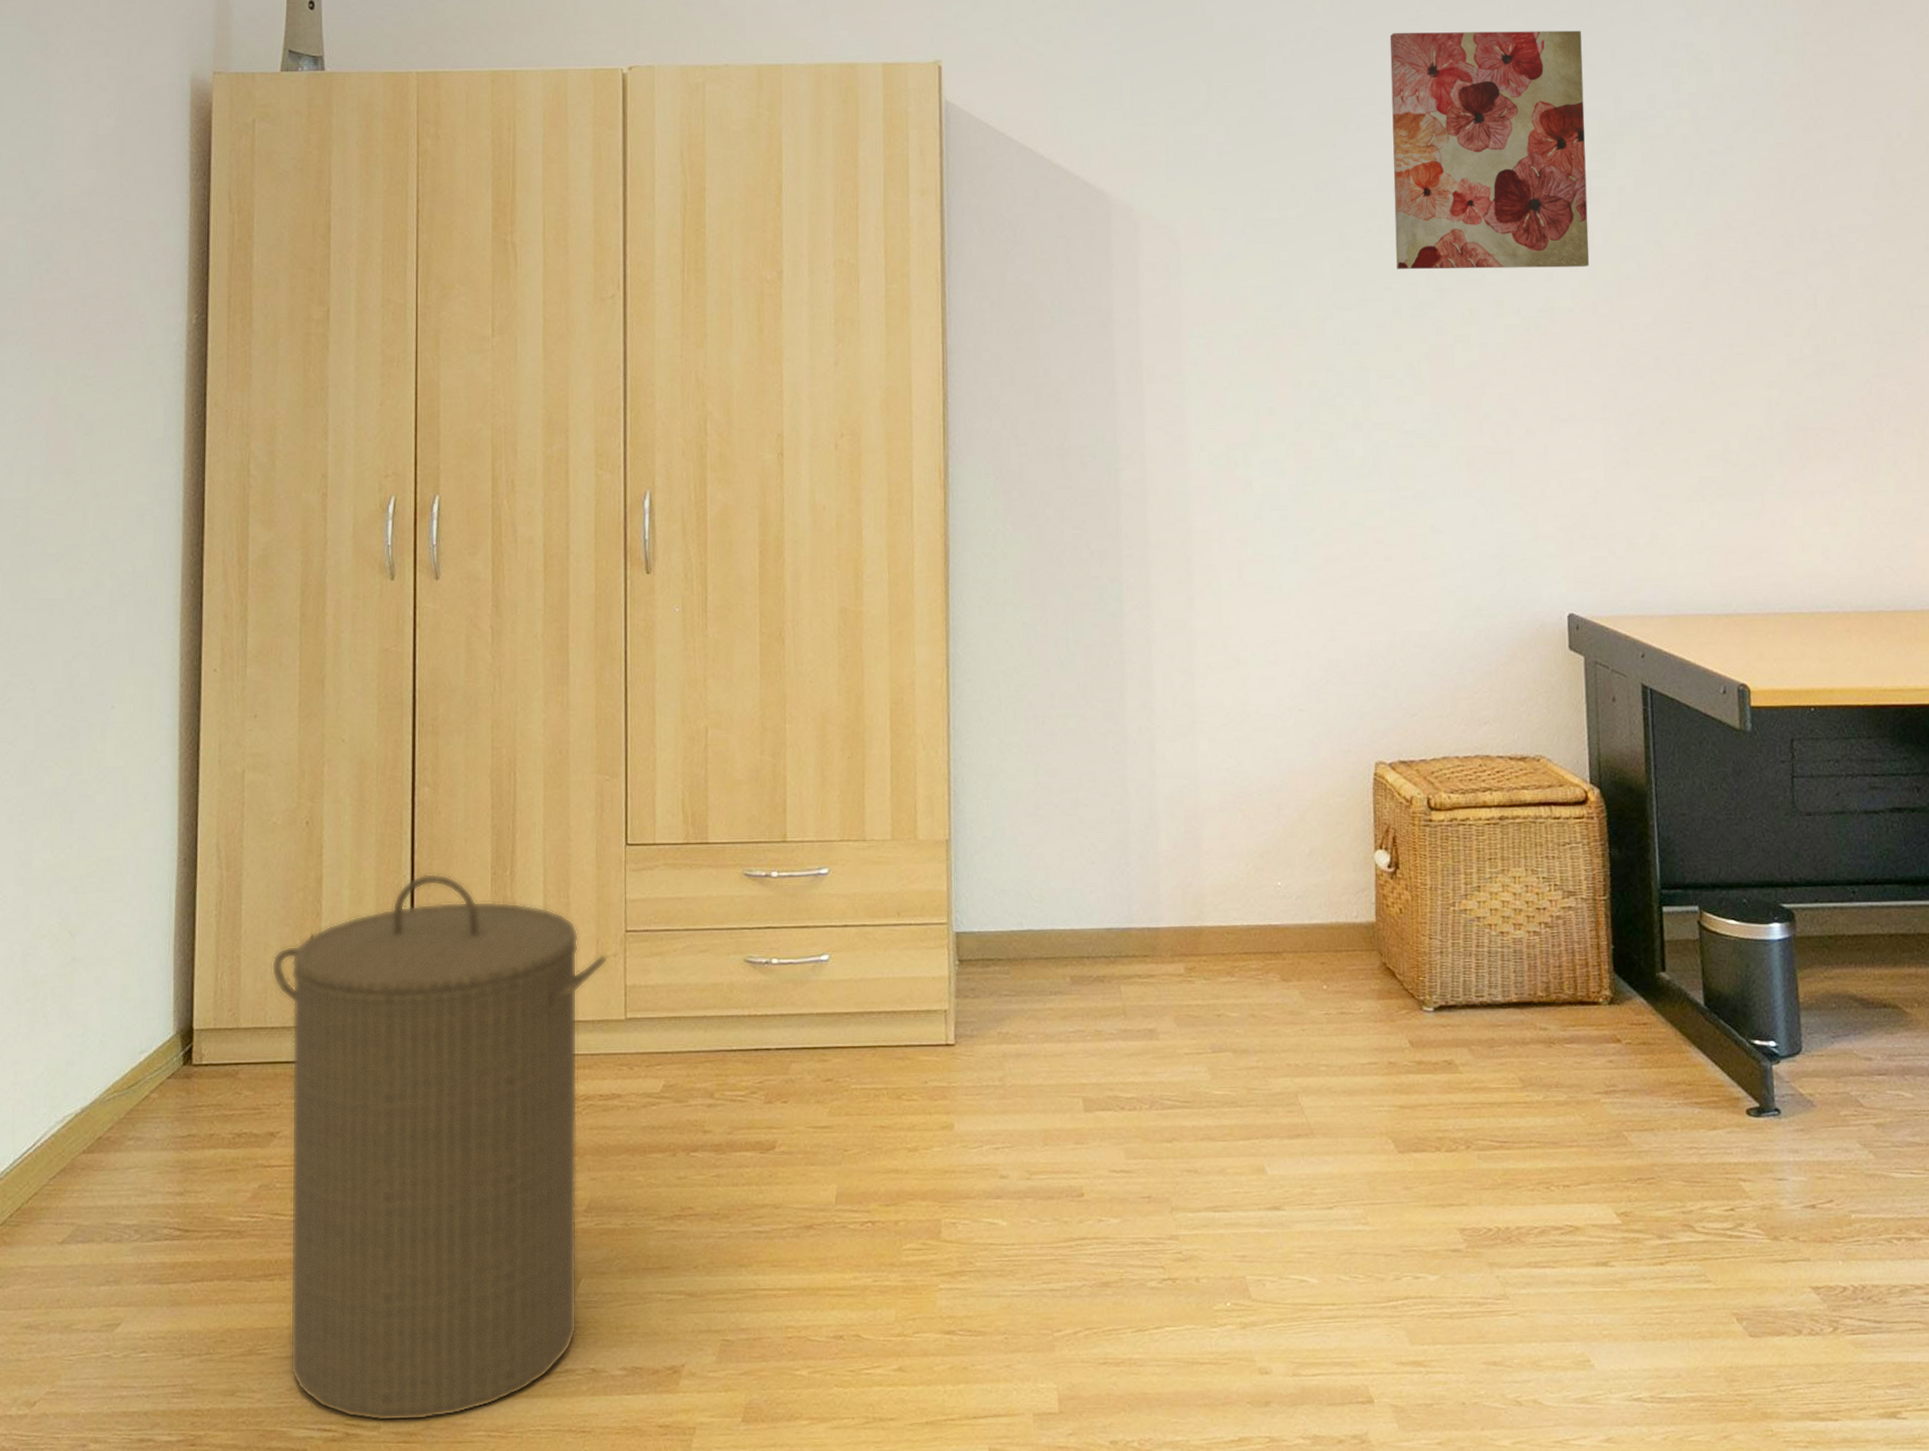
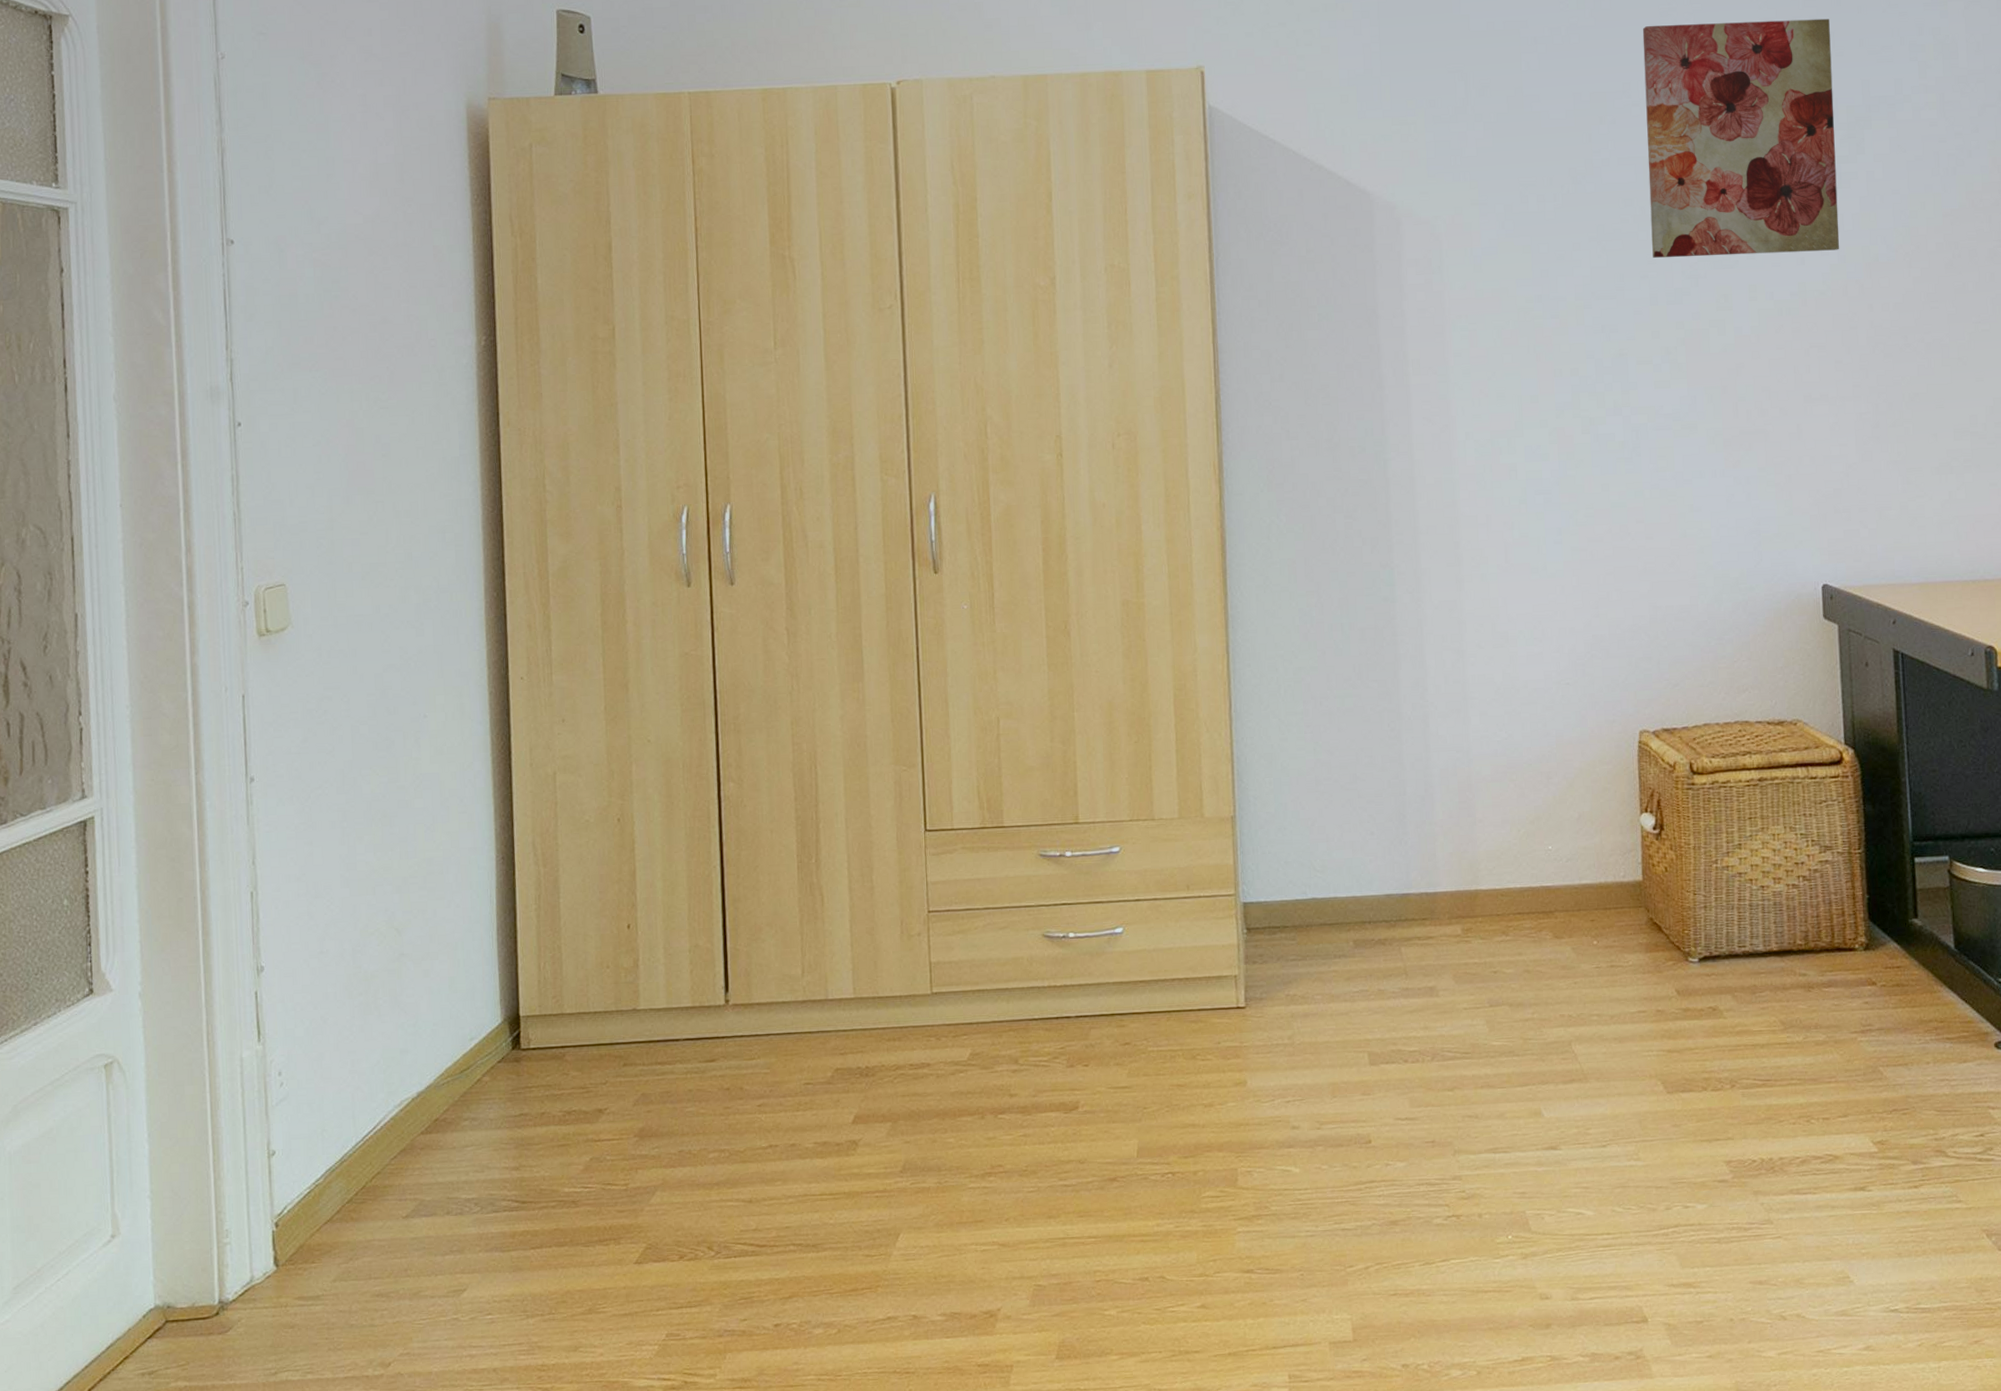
laundry hamper: present [271,873,607,1422] -> none [591,863,912,1370]

